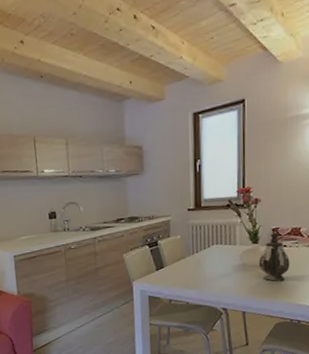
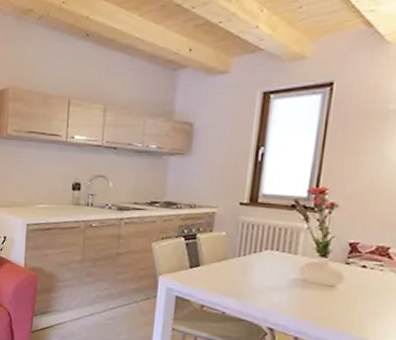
teapot: present [258,230,290,281] -> none [324,245,369,309]

